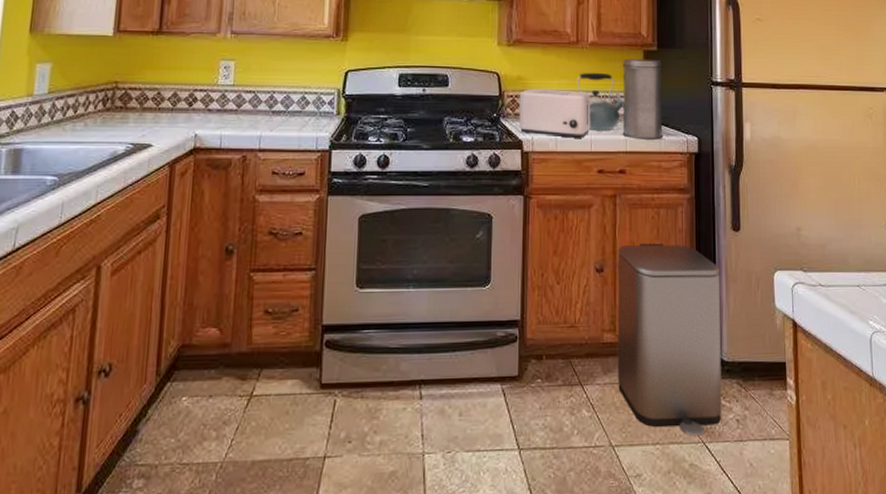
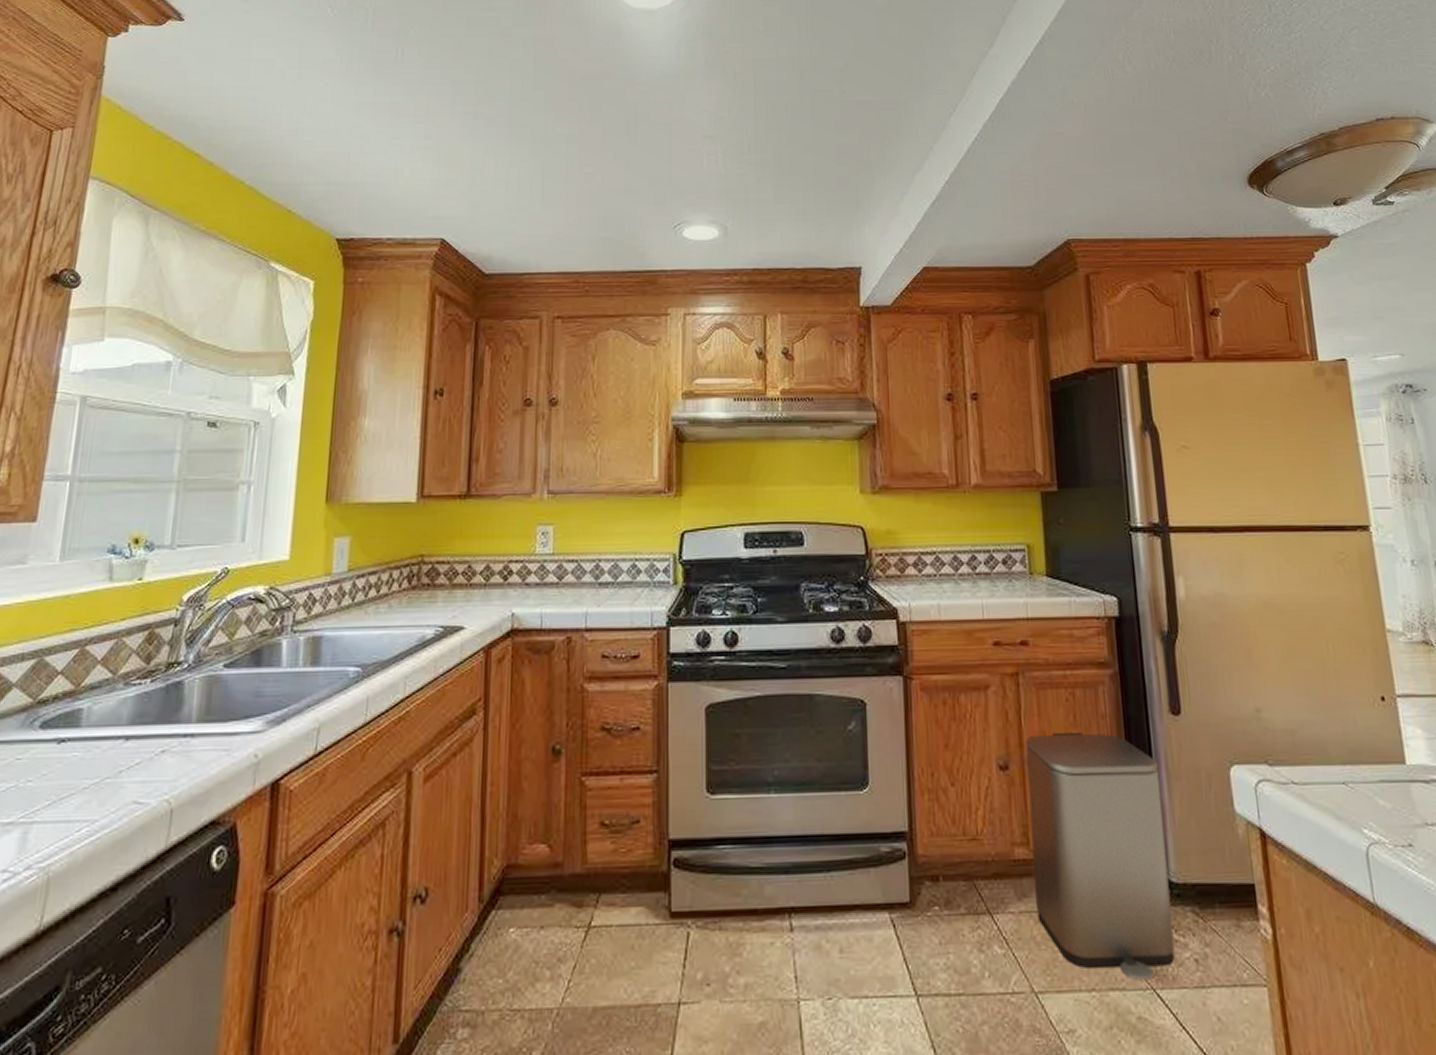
toaster: present [519,88,592,138] -> none [890,543,981,603]
kettle: present [577,72,625,130] -> none [960,521,1021,593]
canister: present [622,58,663,140] -> none [1015,502,1073,603]

